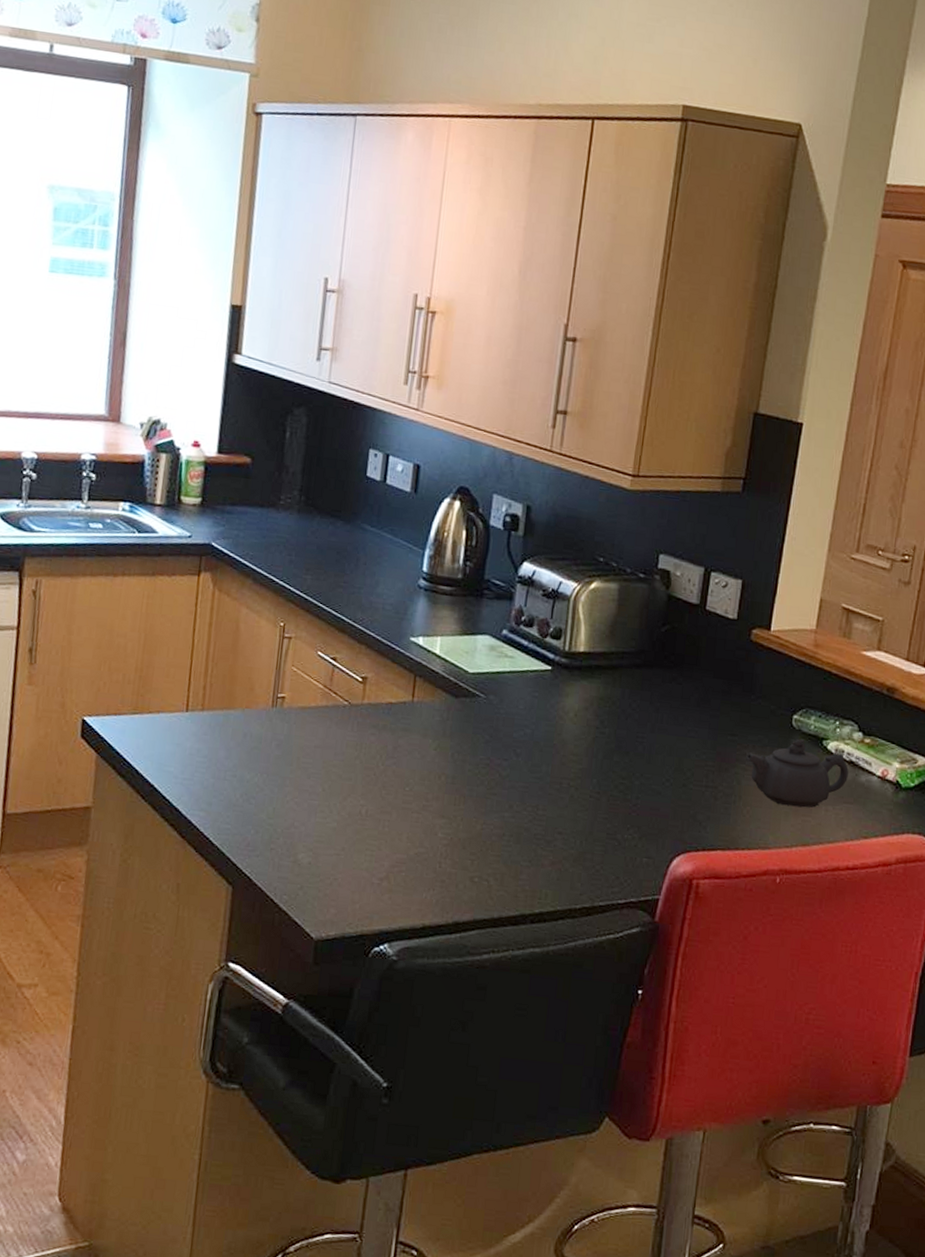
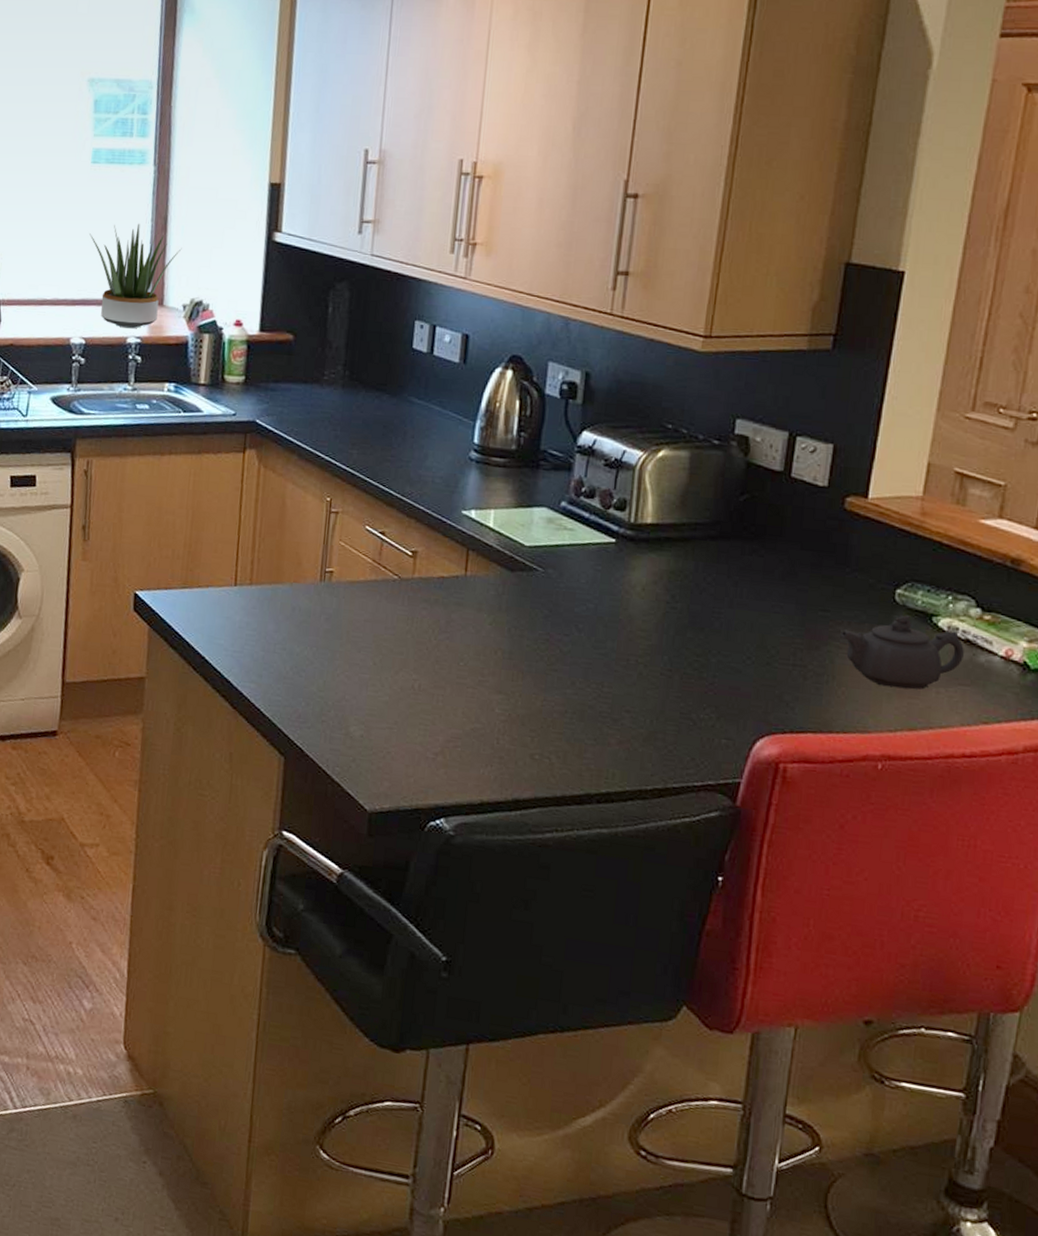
potted plant: none [45,337,141,445] -> present [89,223,182,329]

